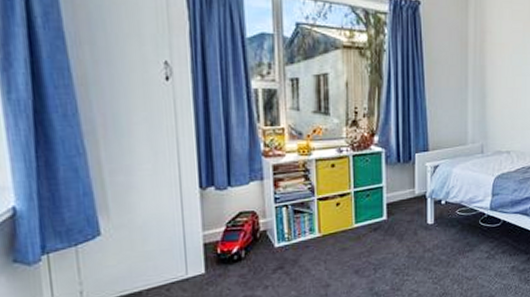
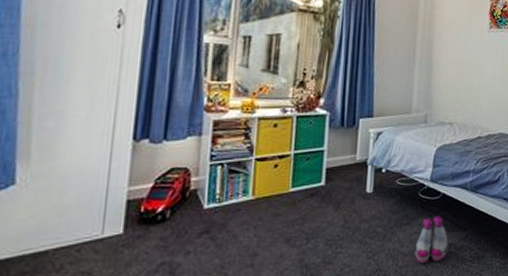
boots: none [478,241,511,287] -> present [414,216,449,264]

